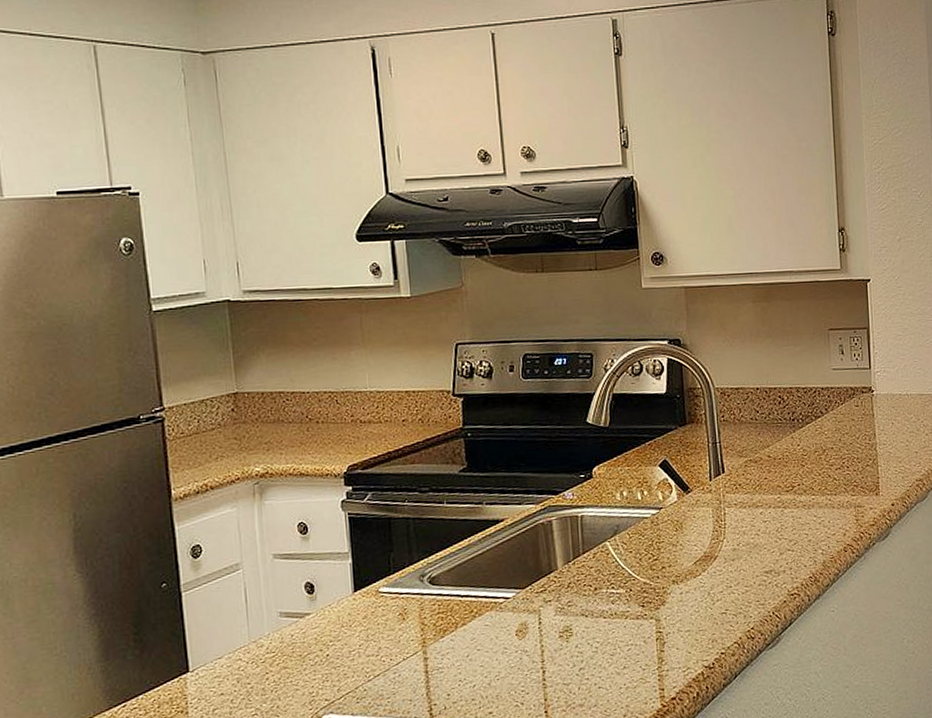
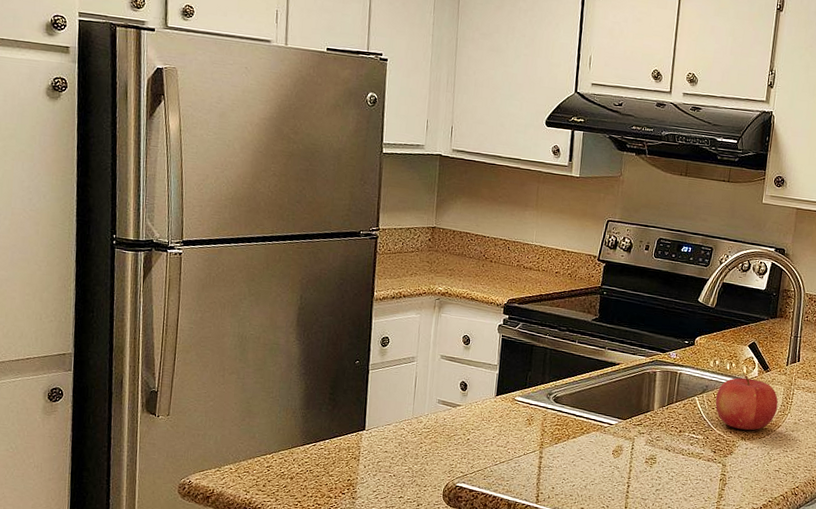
fruit: none [631,502,709,572] -> present [715,375,778,431]

